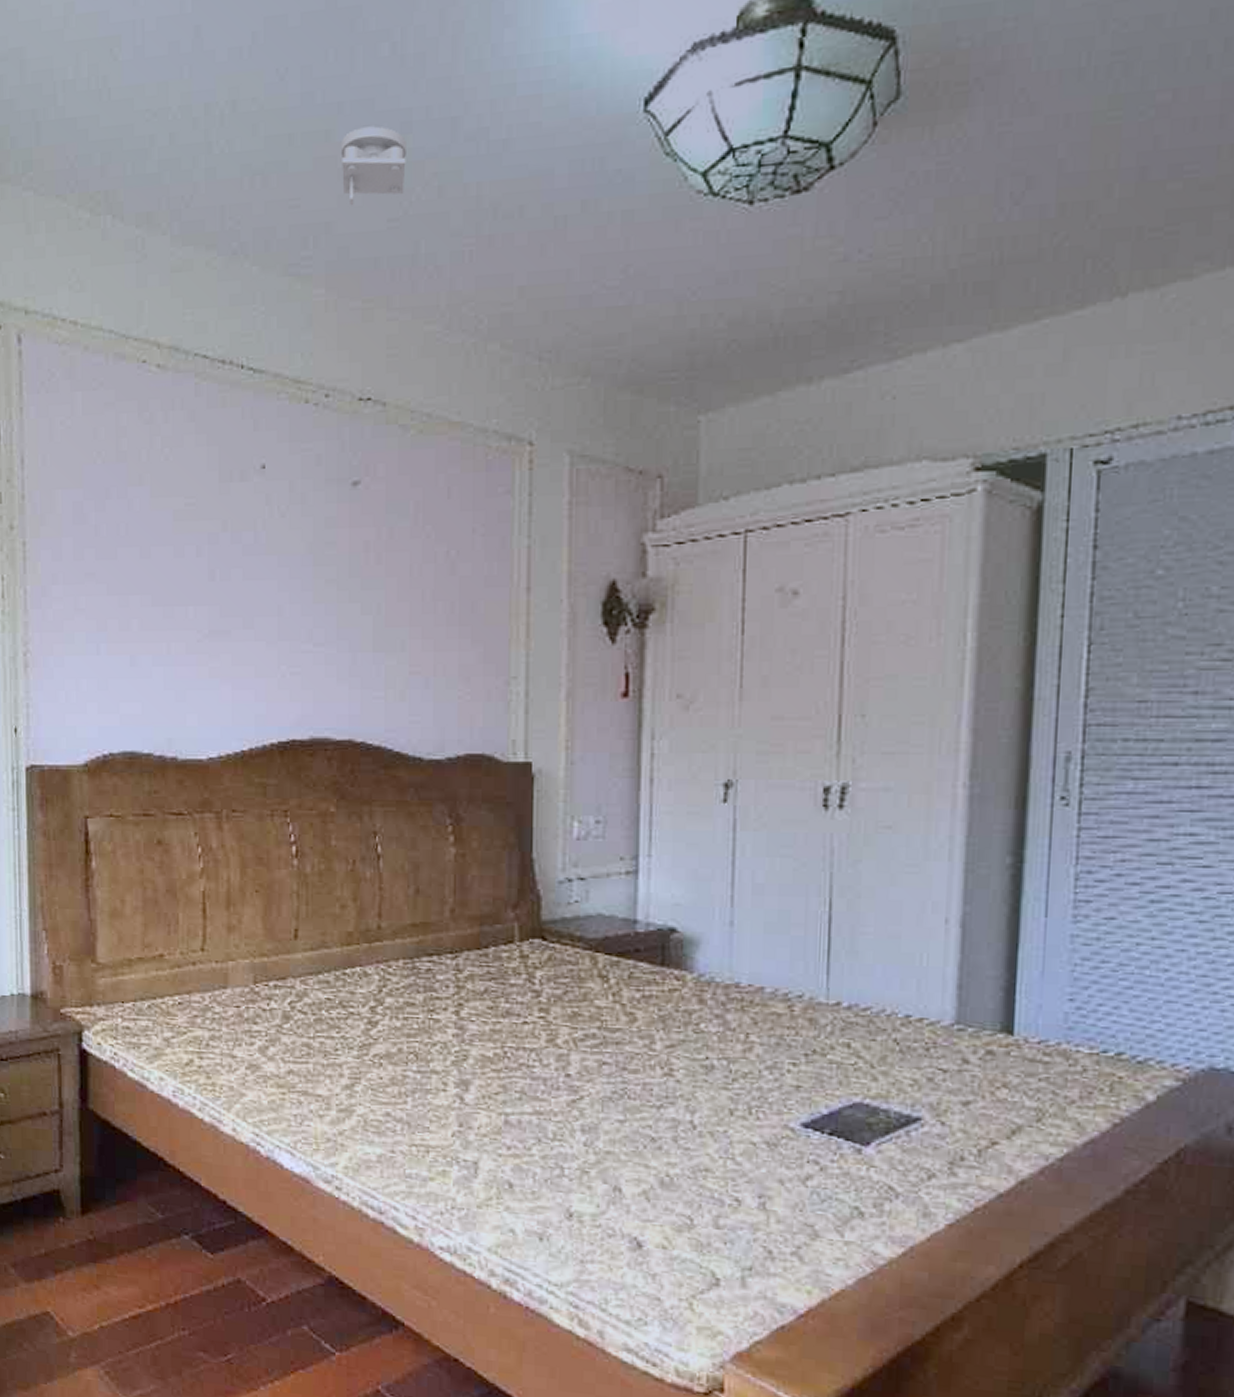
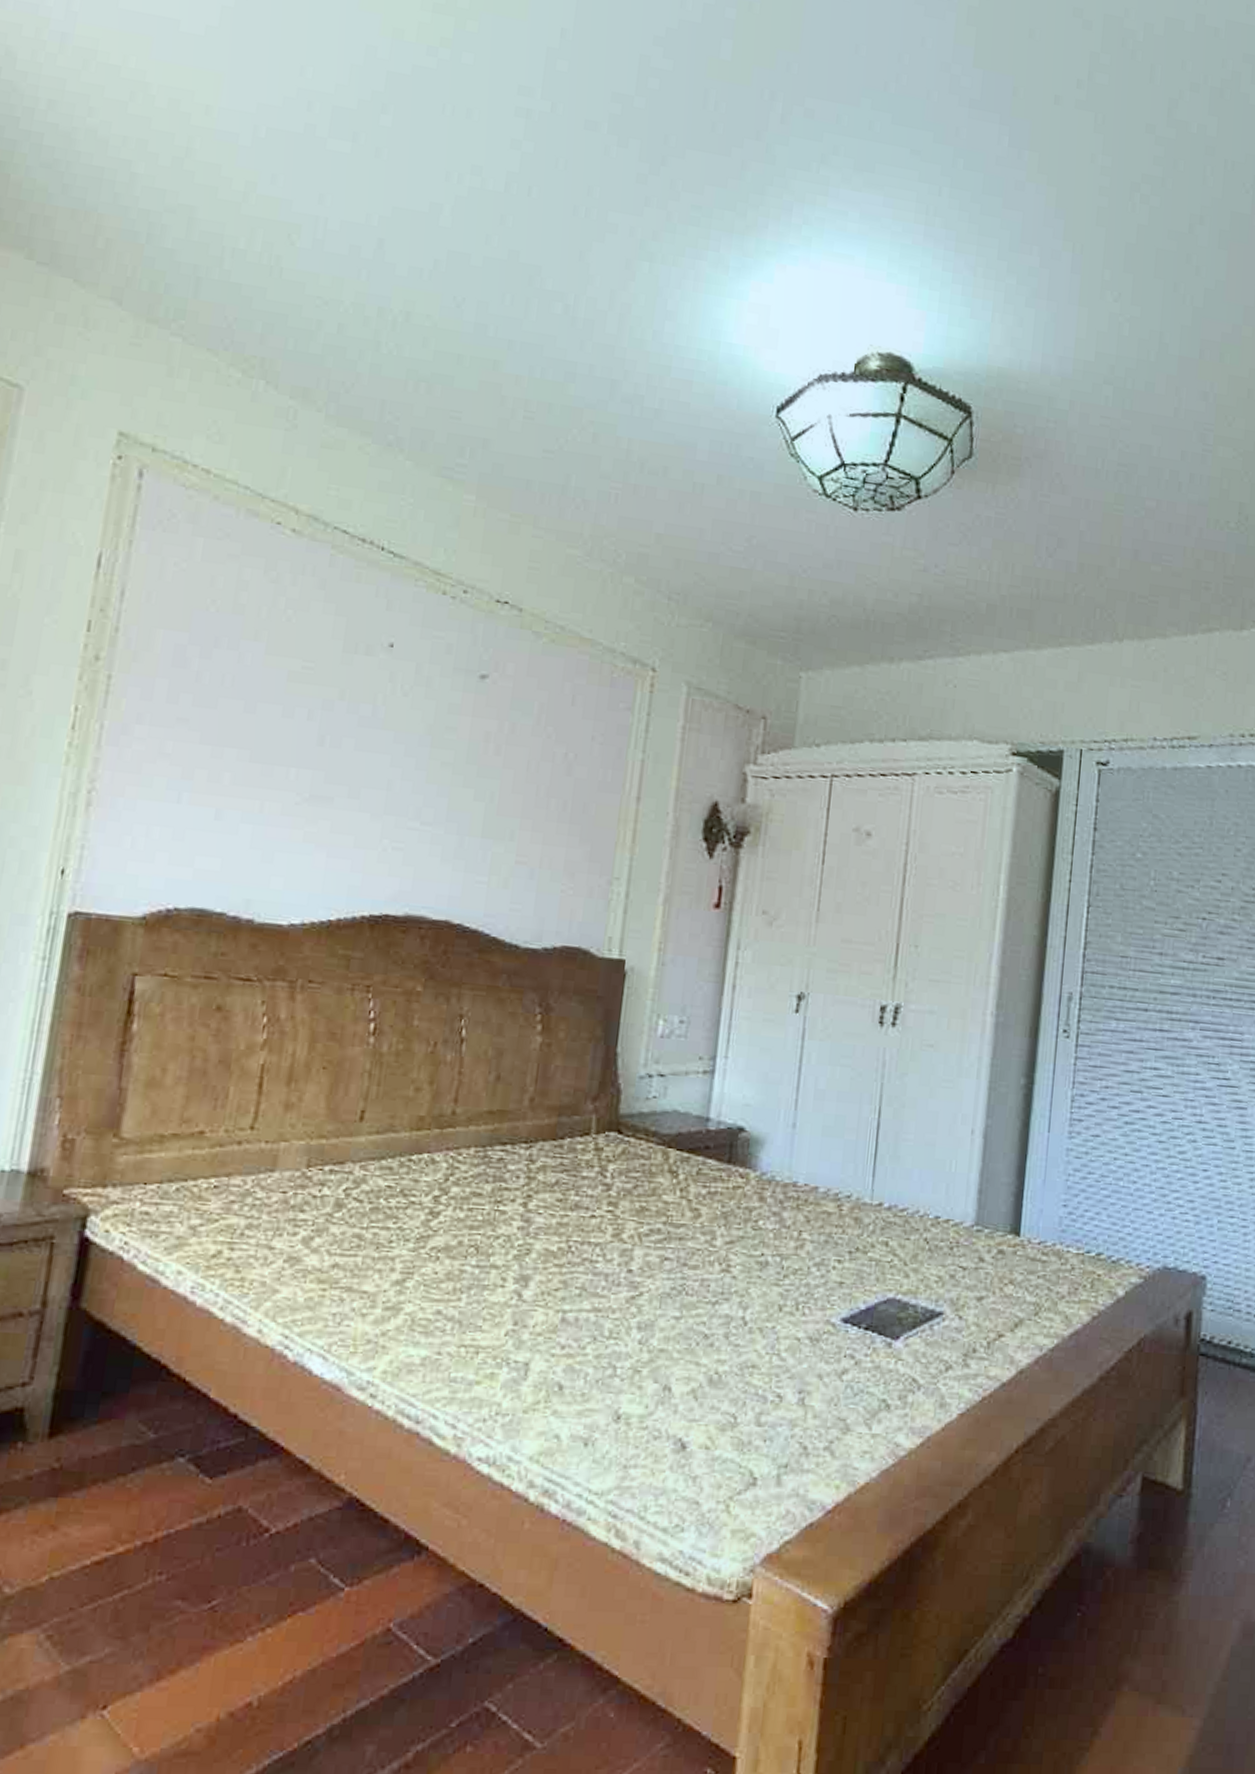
smoke detector: present [340,126,406,206] -> none [504,366,569,431]

